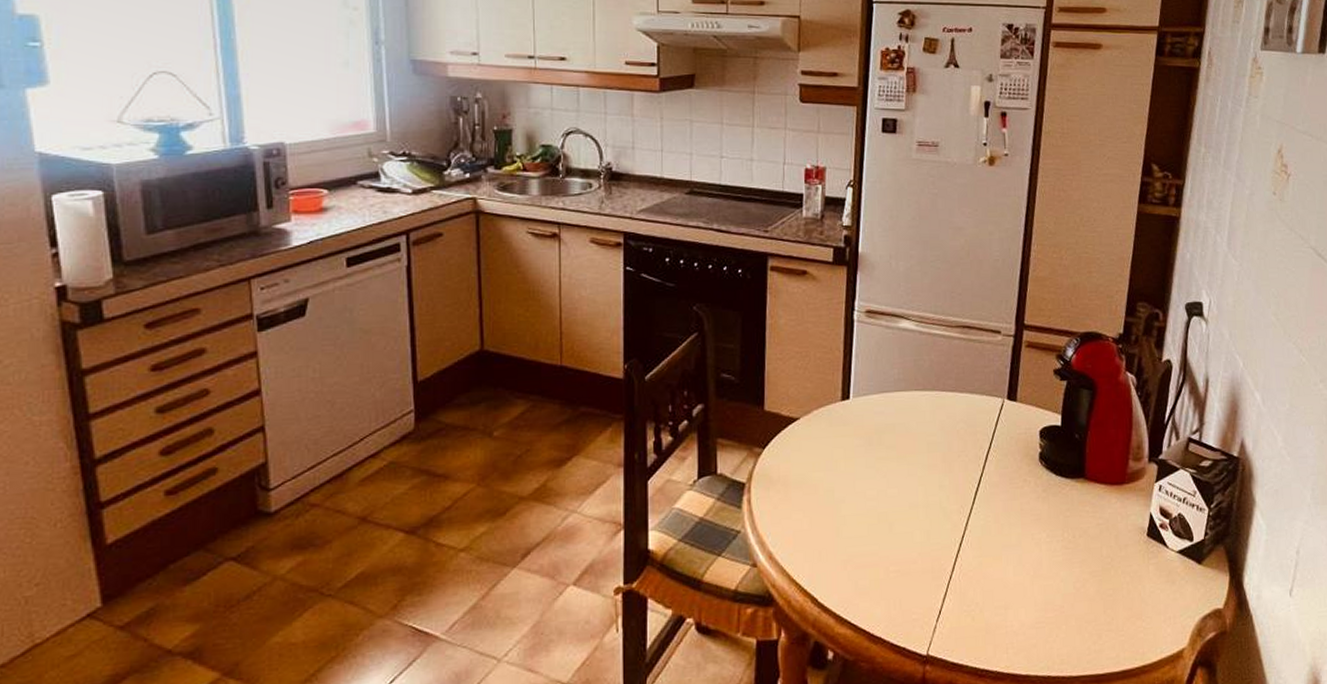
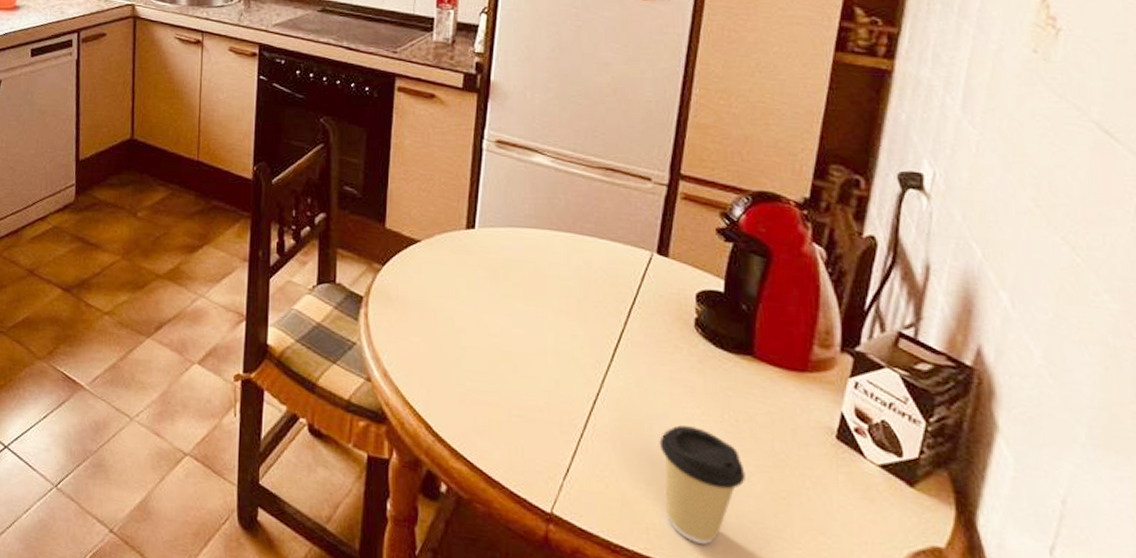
coffee cup: none [1014,549,1082,651] -> present [659,425,745,545]

